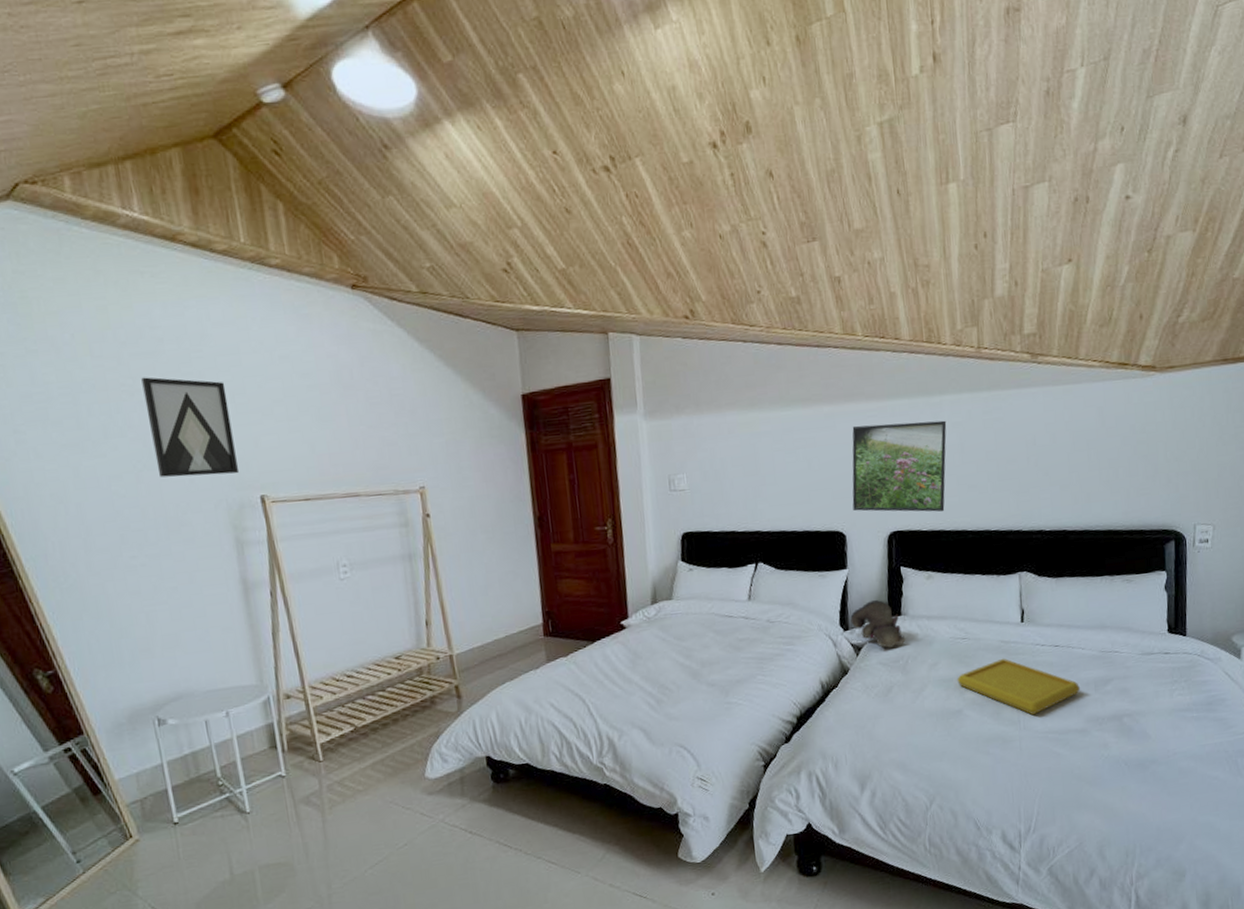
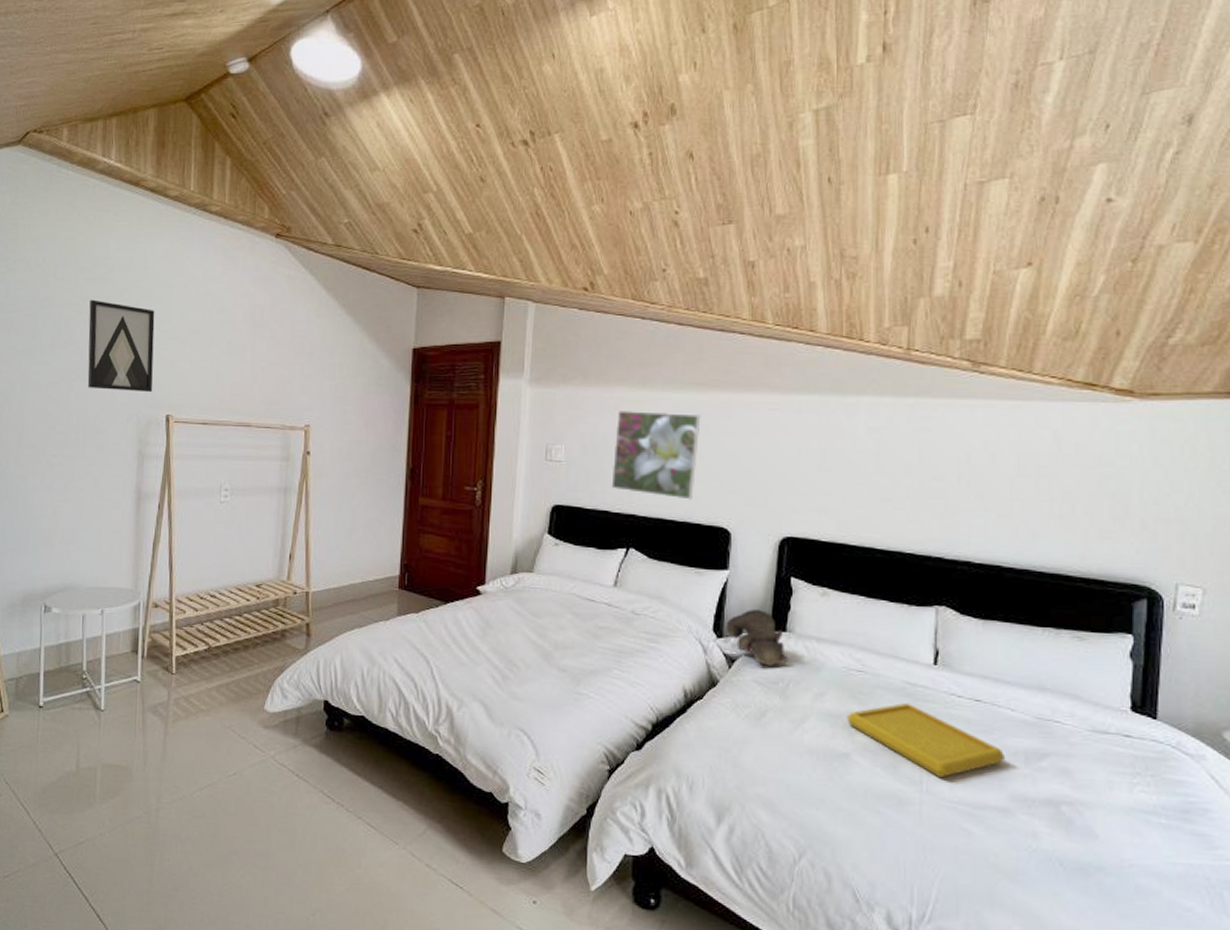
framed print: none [731,429,809,511] -> present [611,409,701,500]
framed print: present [852,420,947,512] -> none [742,417,862,524]

